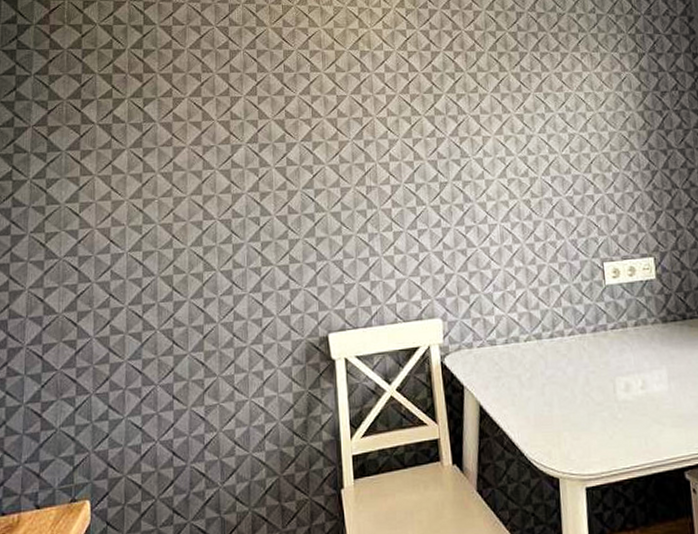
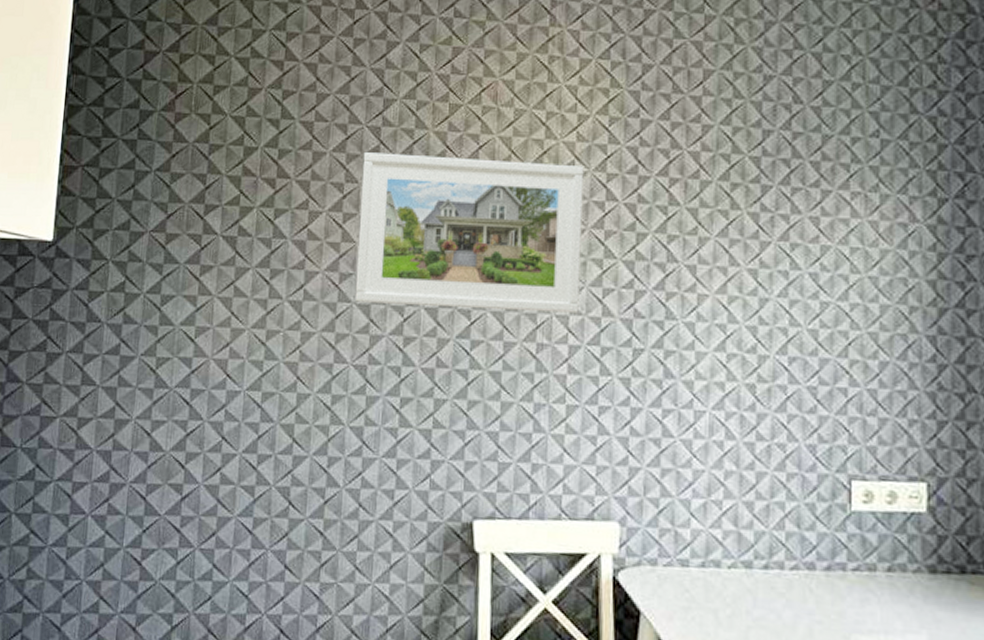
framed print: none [215,46,396,168] -> present [354,153,584,314]

